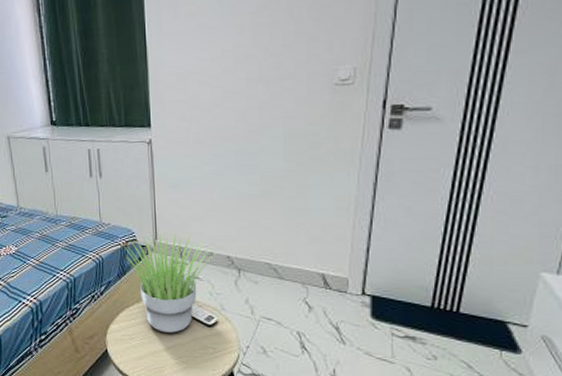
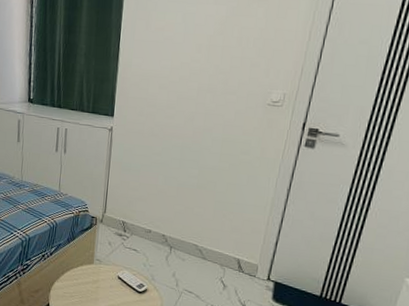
potted plant: present [124,233,214,333] -> none [76,208,152,296]

